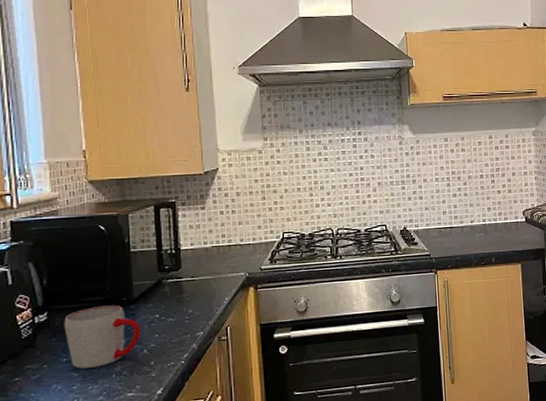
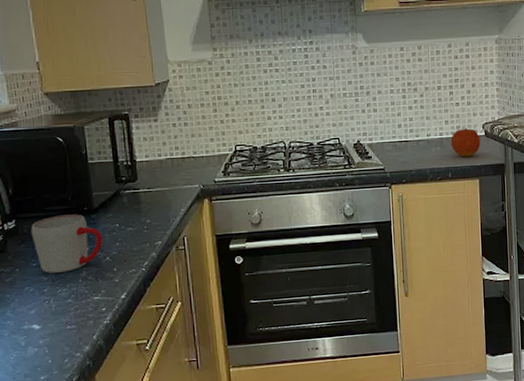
fruit: none [493,215,522,243] -> present [450,128,481,157]

